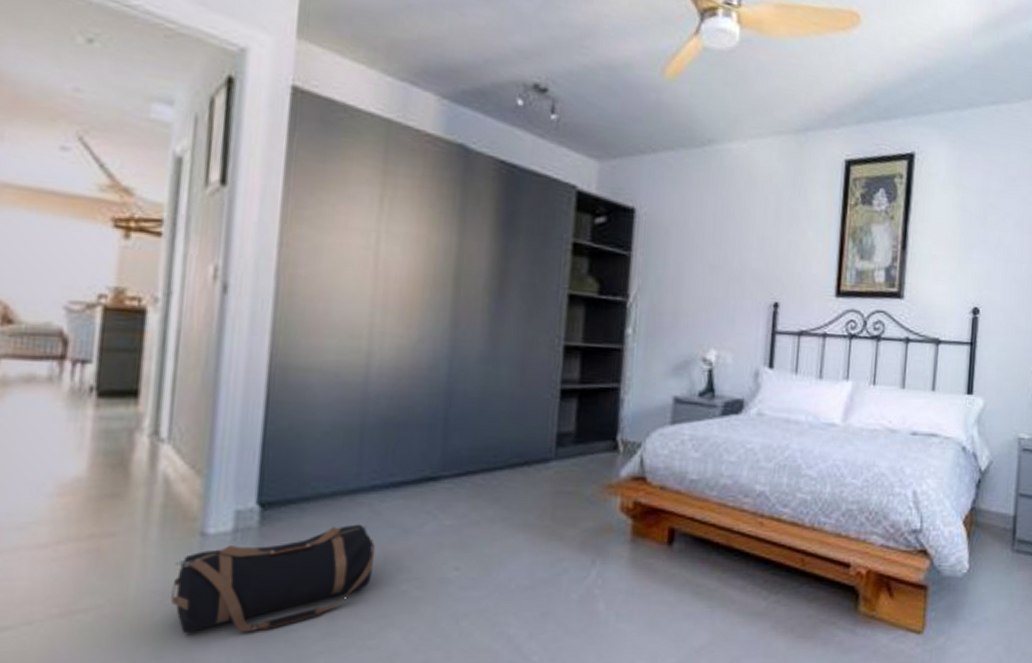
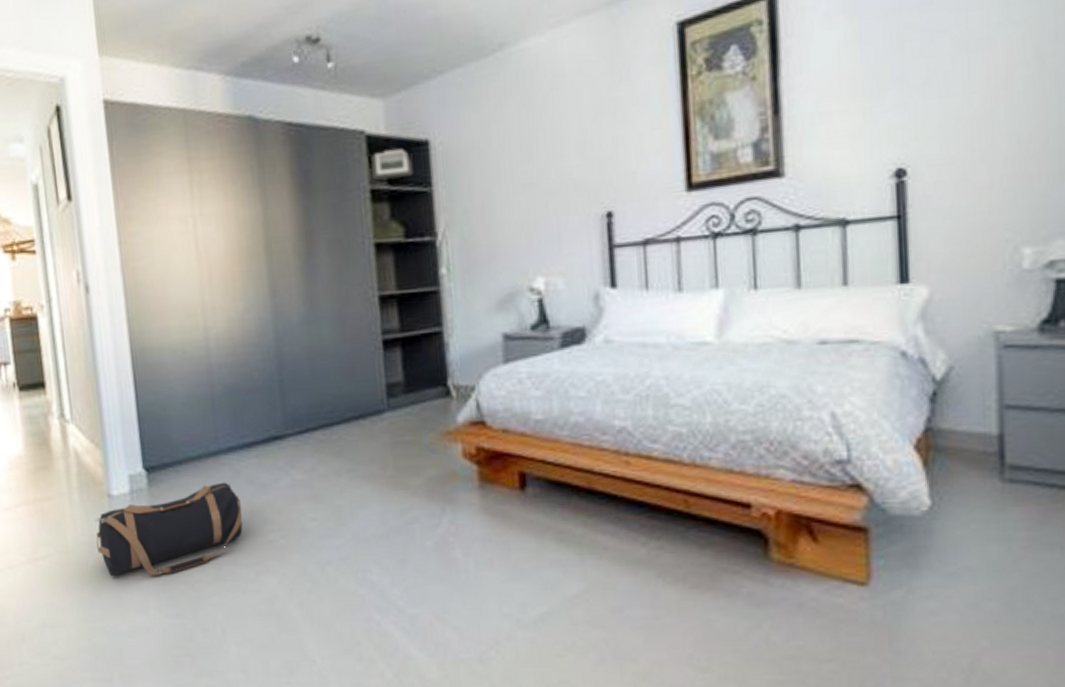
picture frame: none [577,208,618,239] -> present [371,148,414,182]

